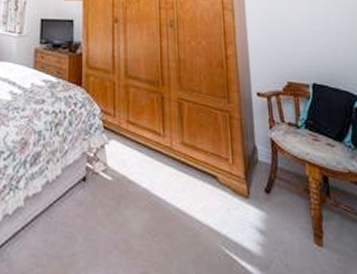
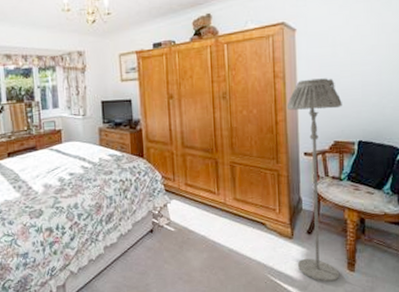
floor lamp: none [236,14,307,260] -> present [286,78,342,282]

